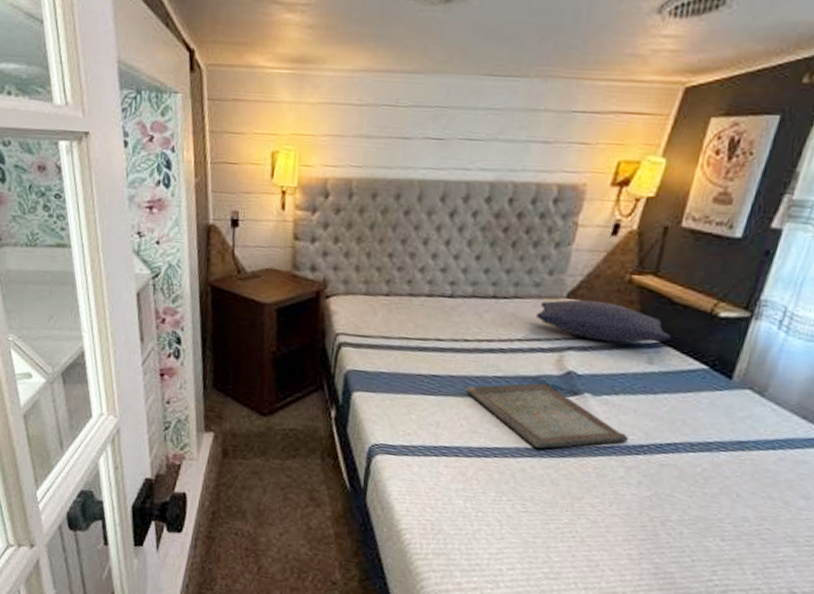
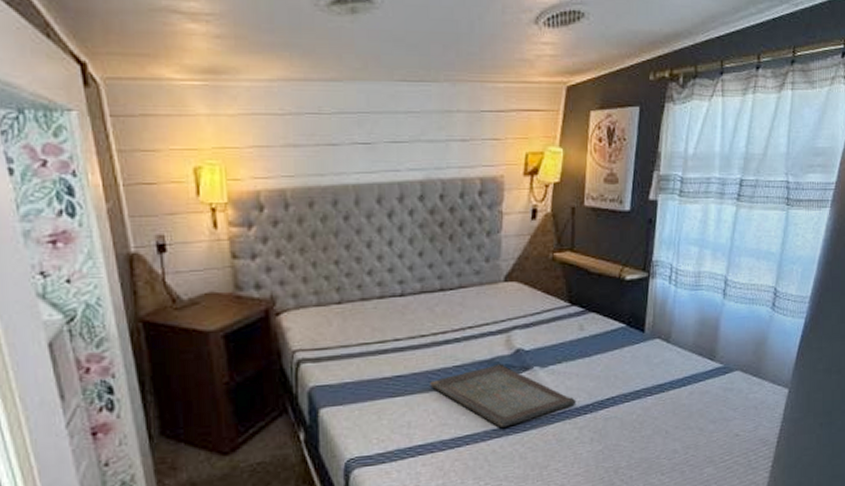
pillow: present [536,299,672,344] -> none [481,280,594,317]

